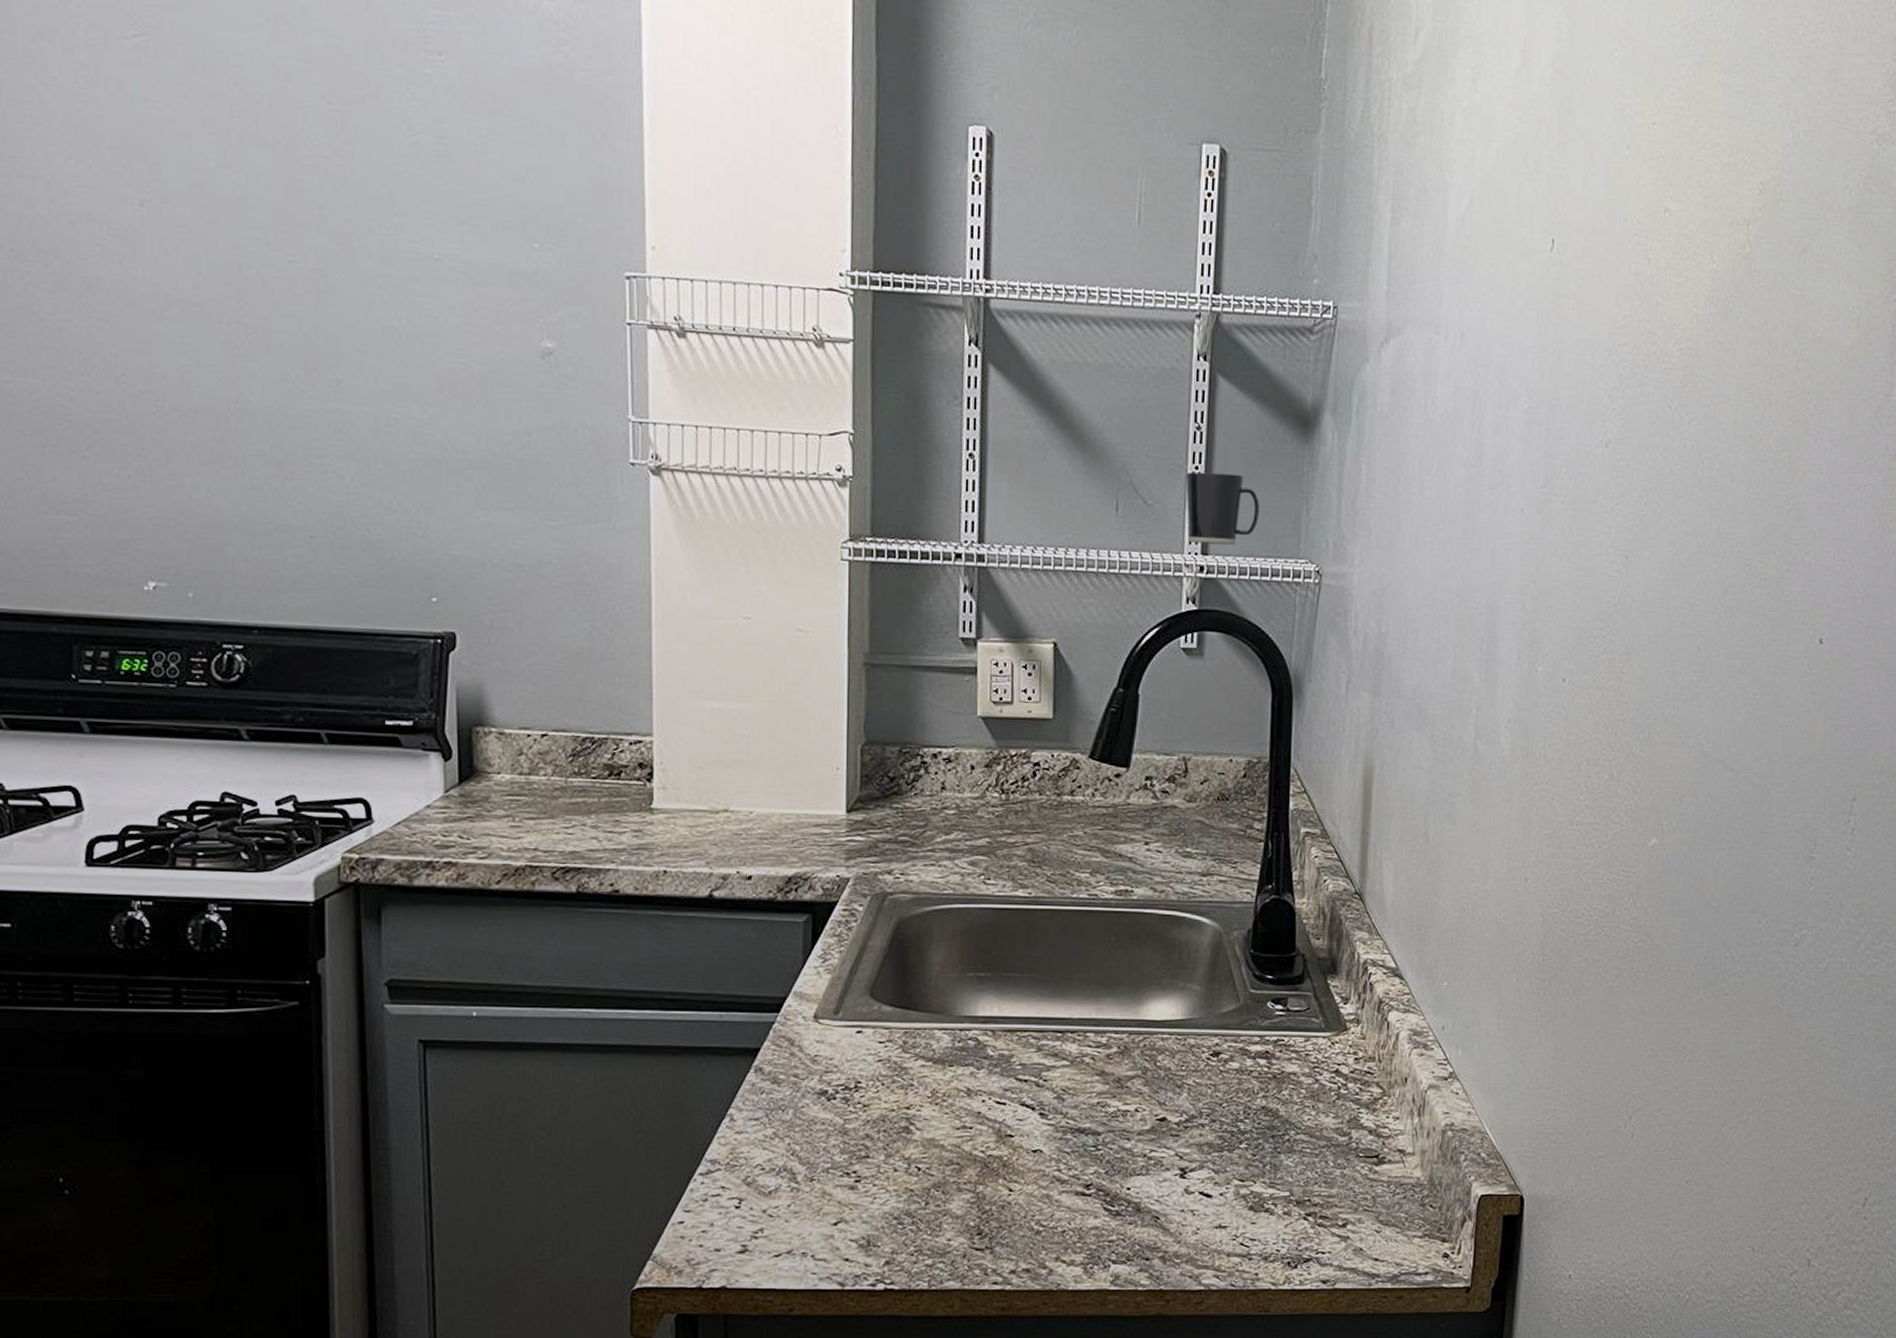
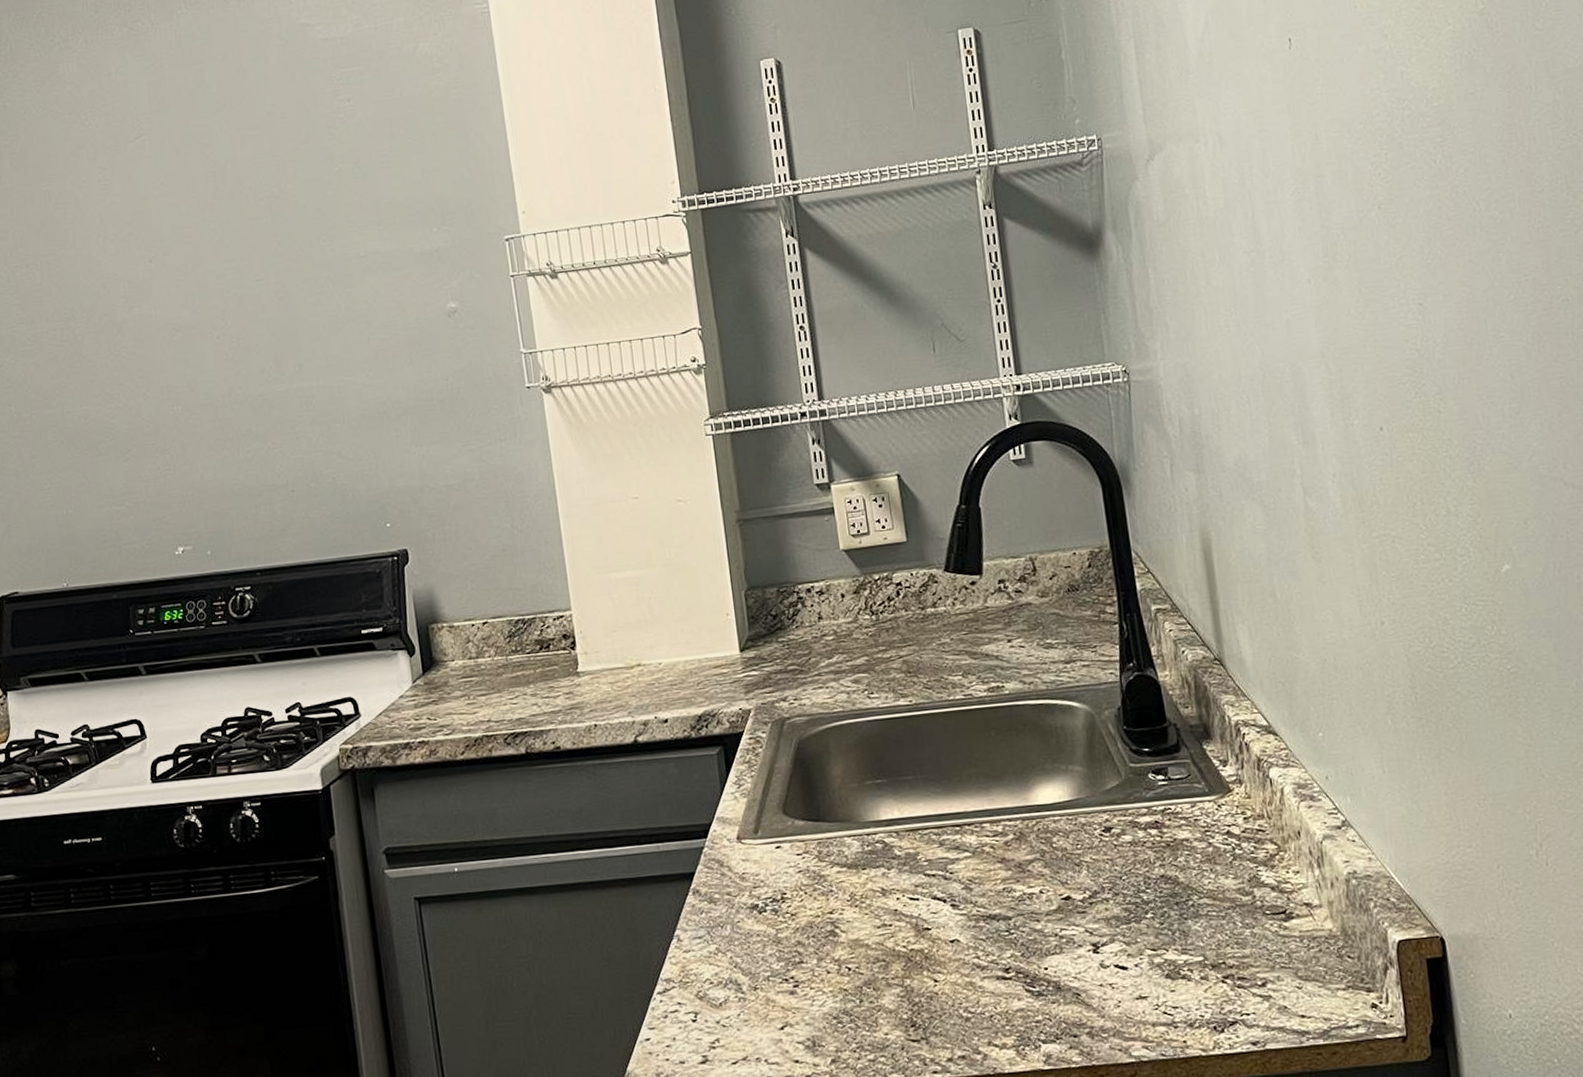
mug: present [1185,472,1259,545] -> none [990,299,1062,366]

